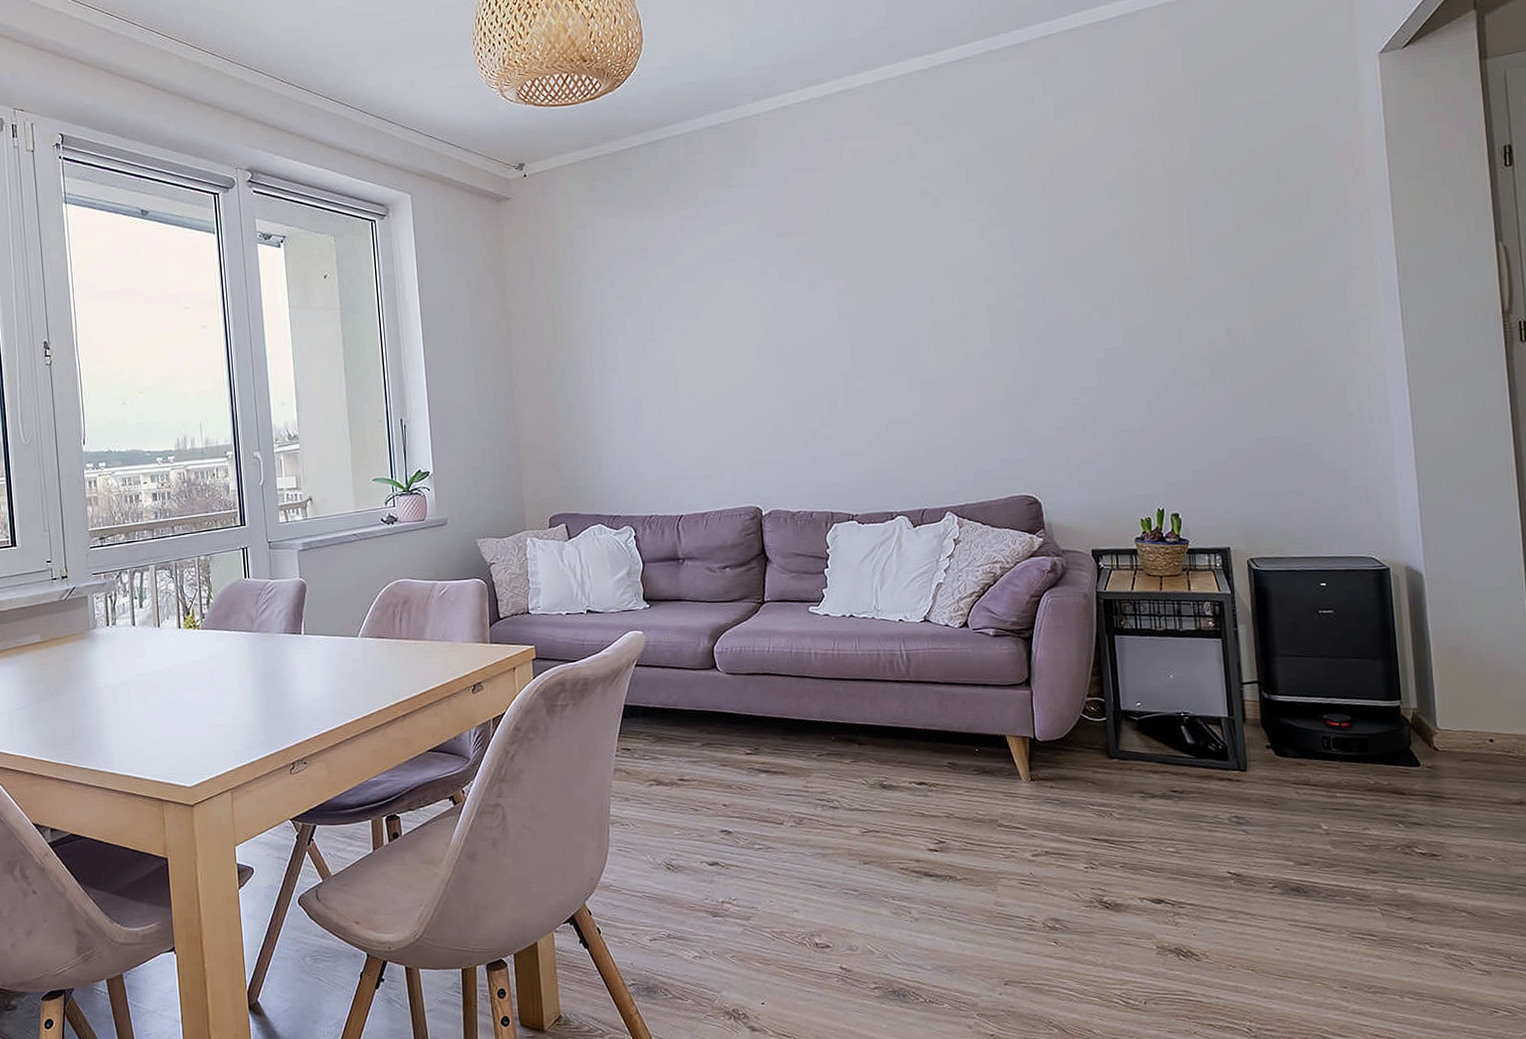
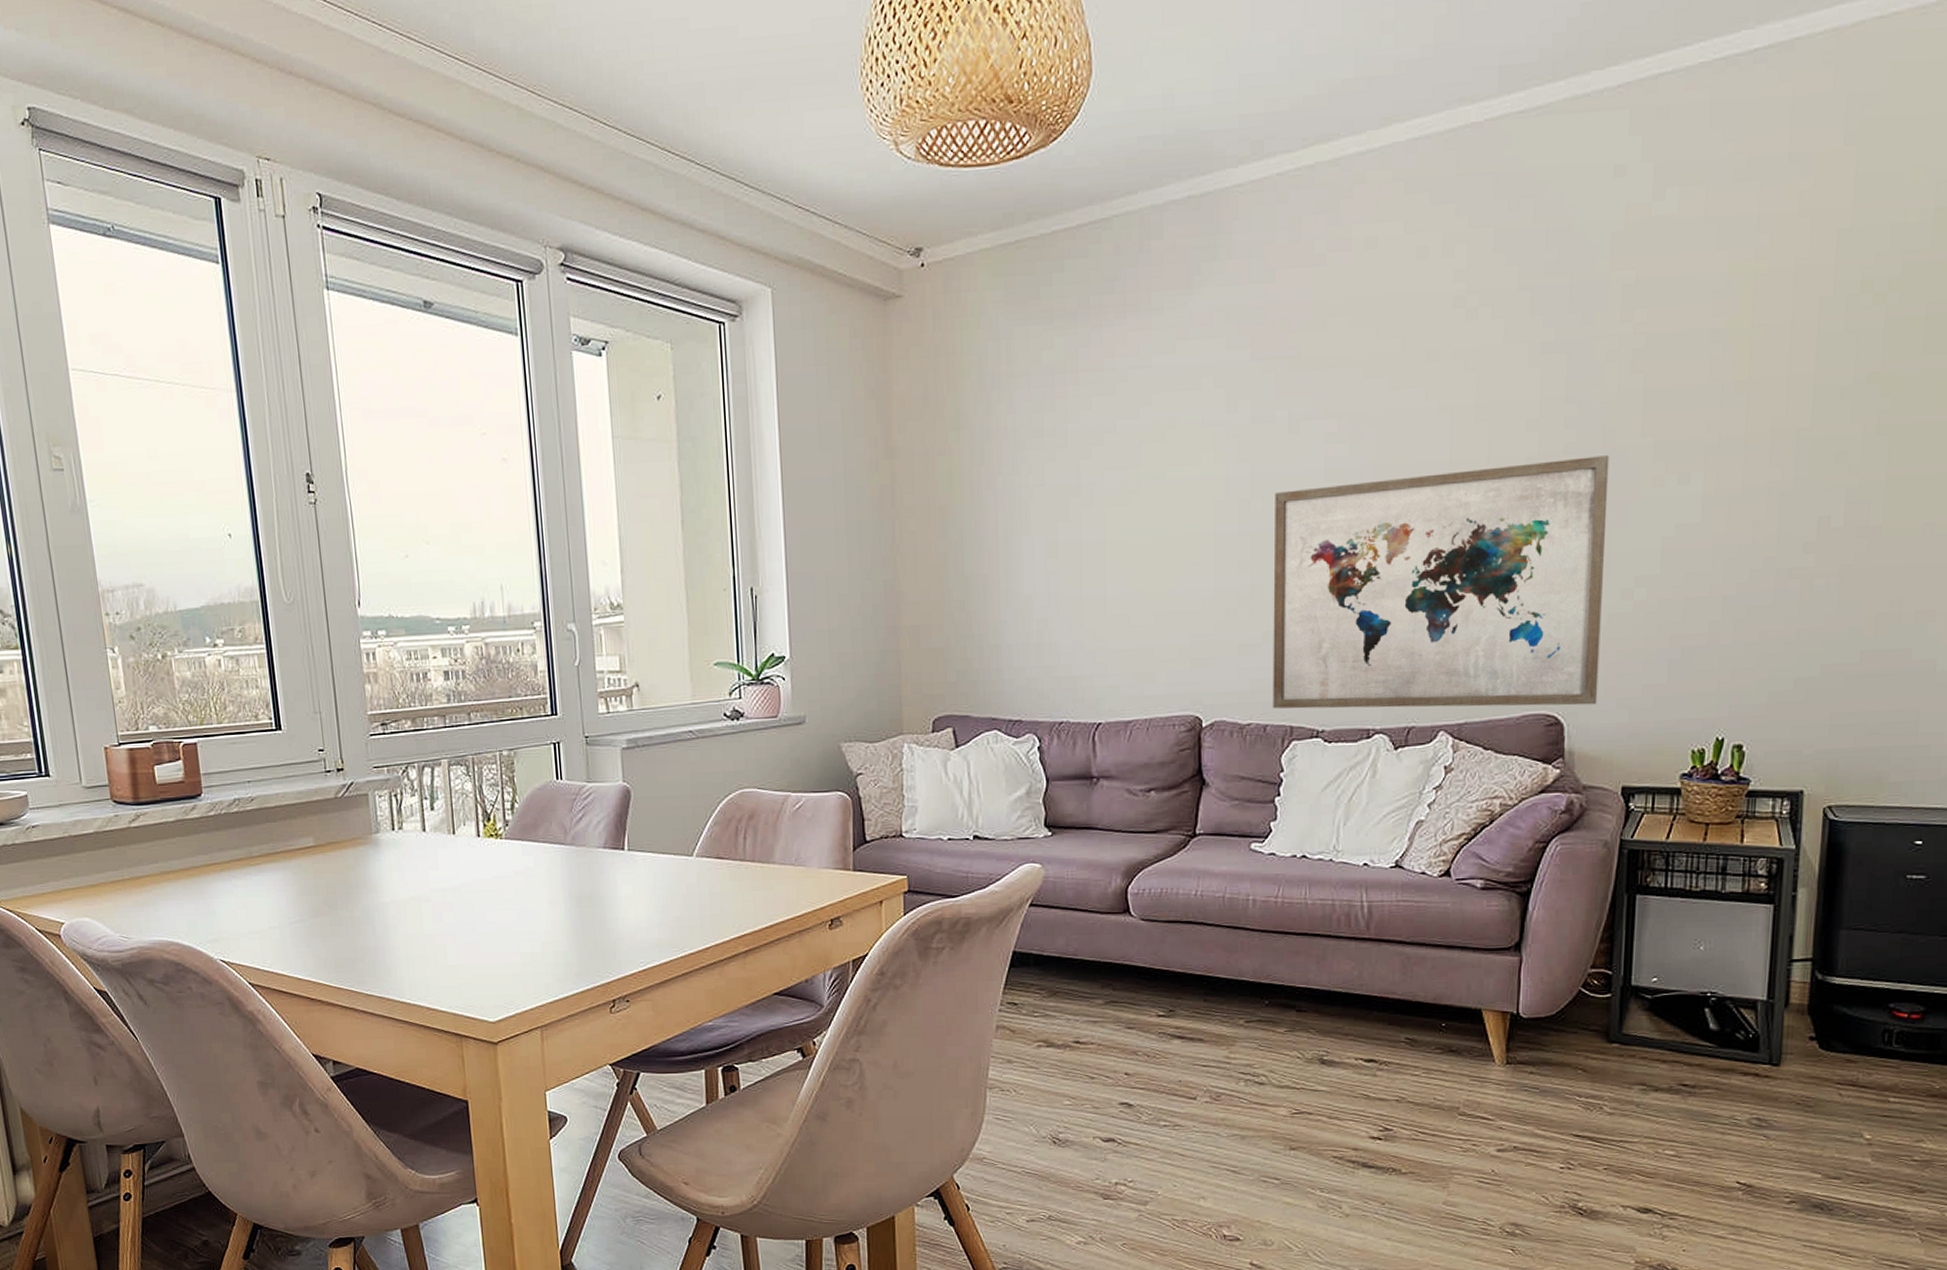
wall art: none [803,300,1064,499] -> present [1272,455,1610,709]

